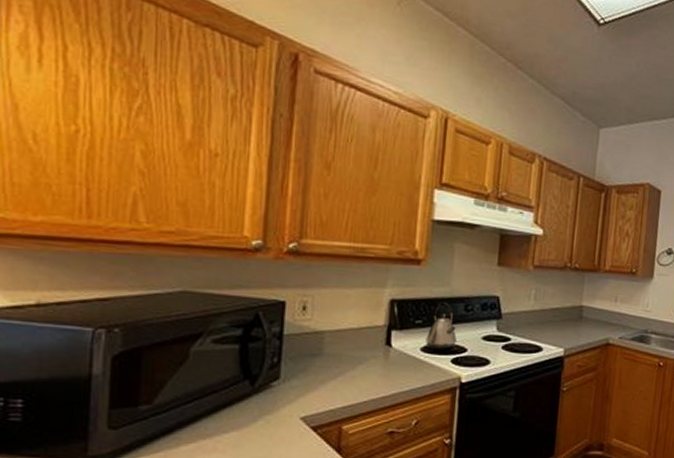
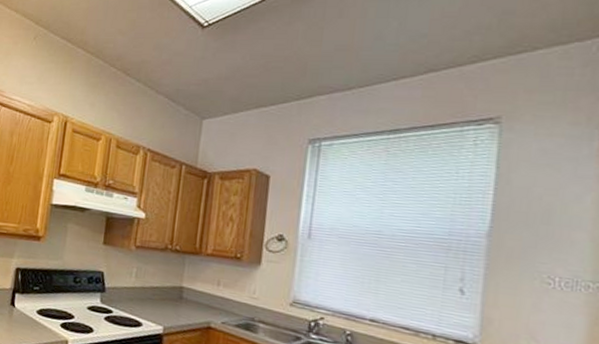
kettle: present [425,302,457,353] -> none [40,273,66,317]

